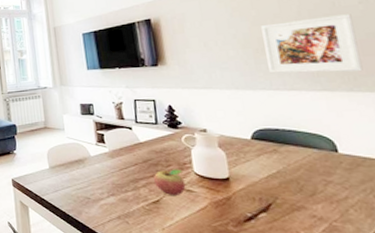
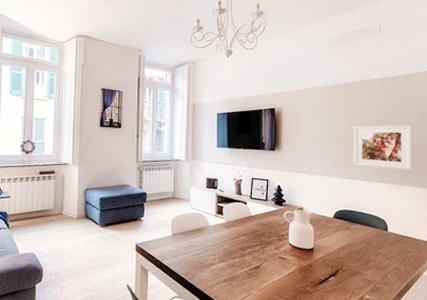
fruit: present [154,169,186,195] -> none [258,240,281,262]

